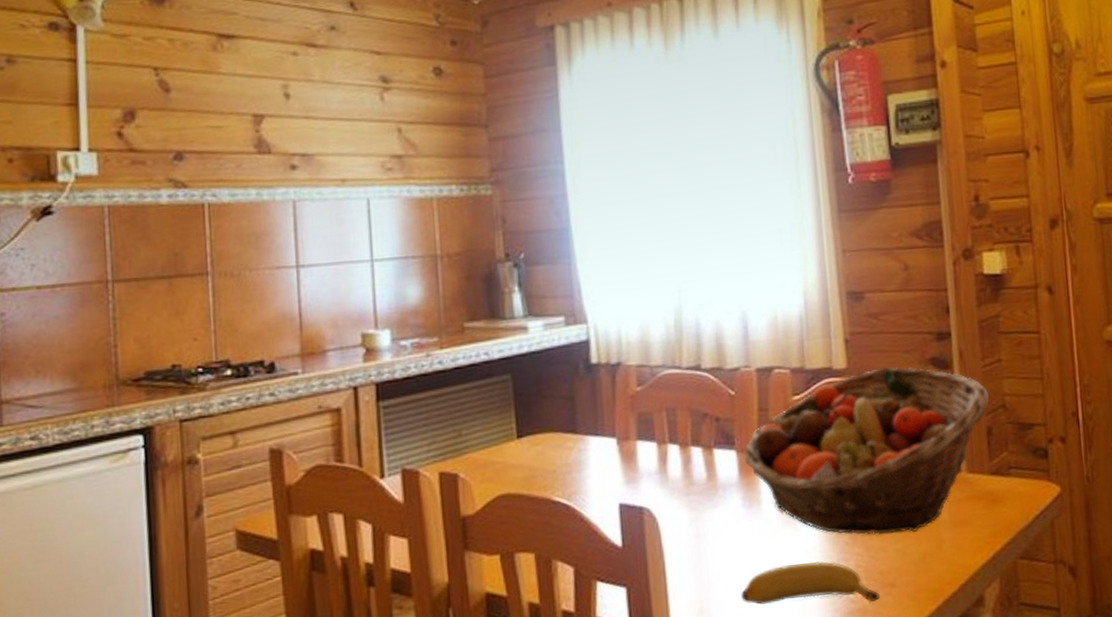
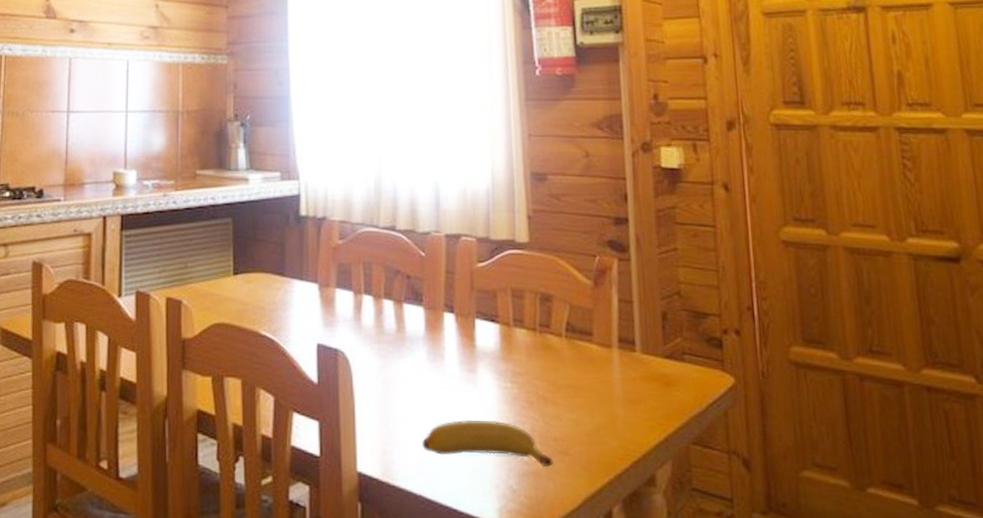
fruit basket: present [744,367,990,535] -> none [431,245,665,404]

